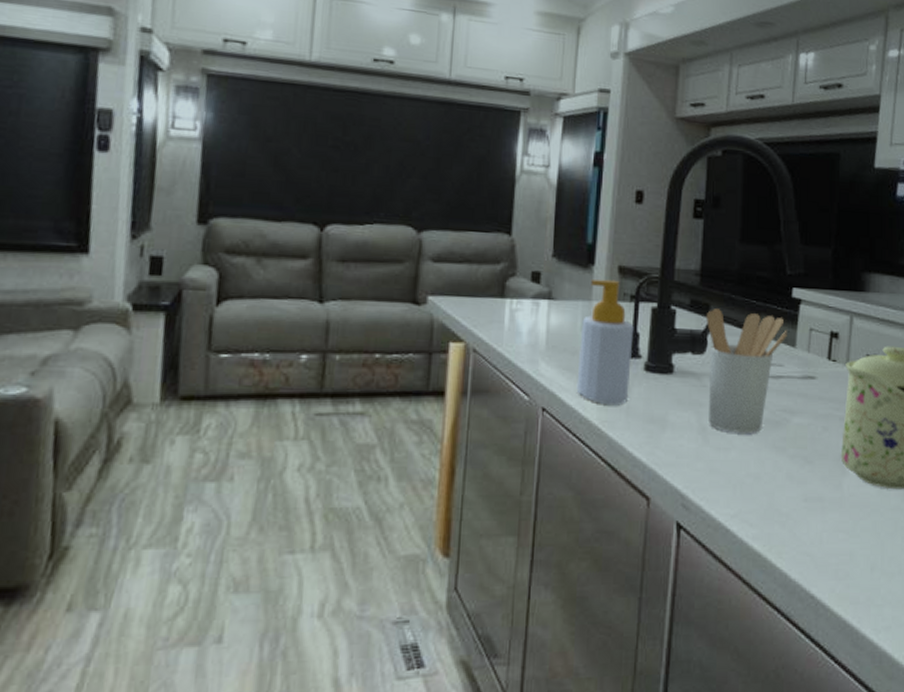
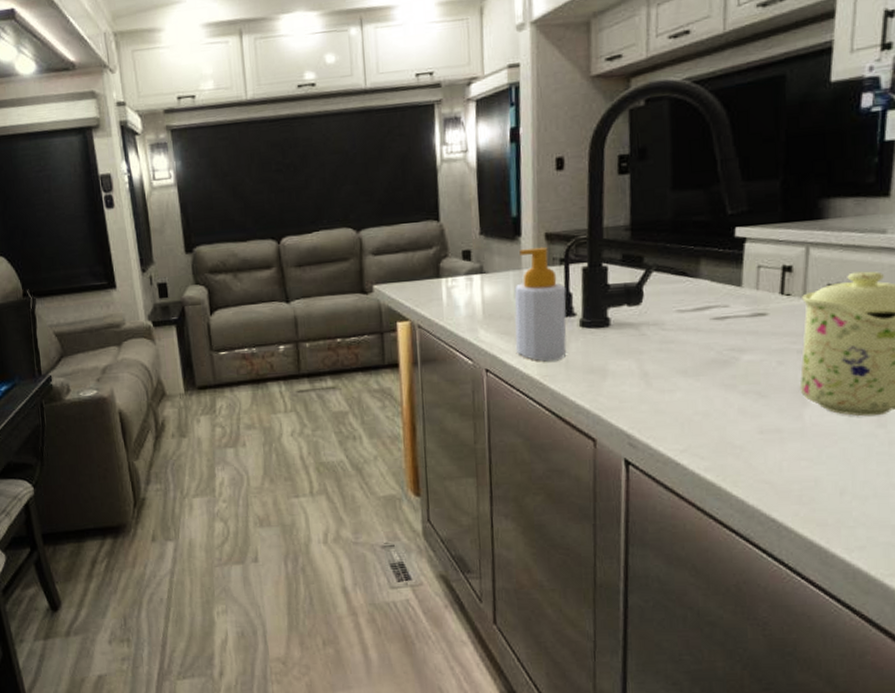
utensil holder: present [706,309,787,433] -> none [639,259,732,376]

